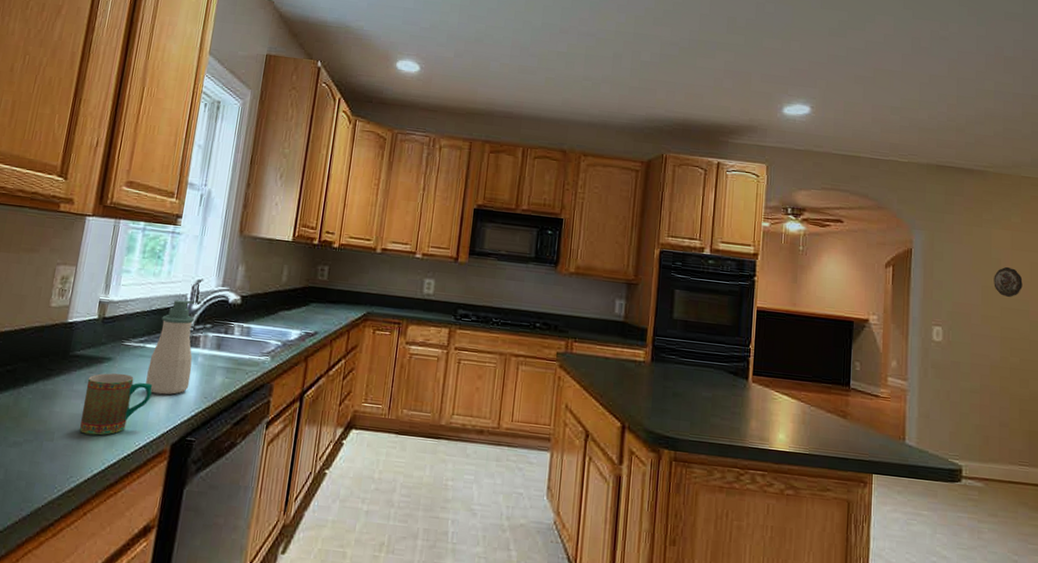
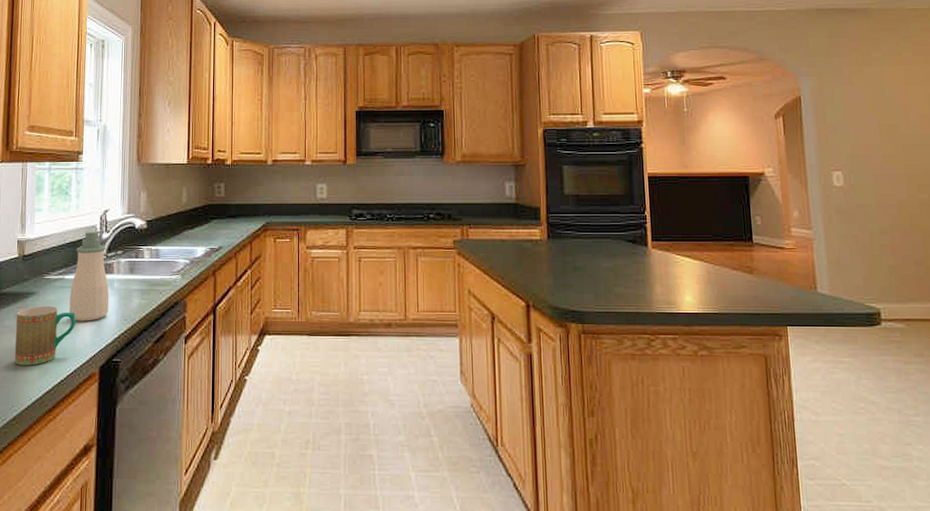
decorative plate: present [994,266,1023,297] -> none [890,102,923,133]

